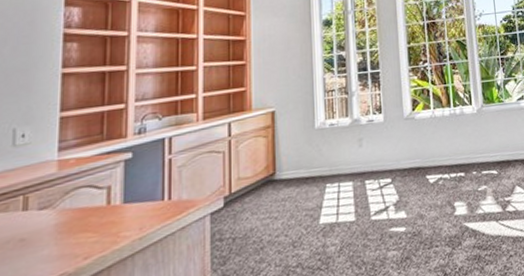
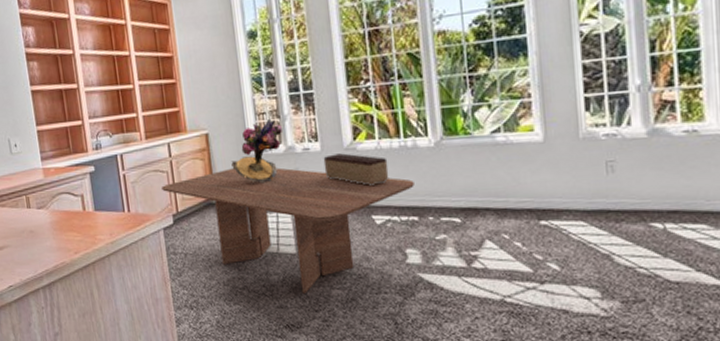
dining table: none [215,139,462,261] -> present [162,167,414,294]
bouquet: none [296,95,349,156] -> present [231,118,282,184]
decorative box: none [385,122,441,150] -> present [323,153,389,187]

